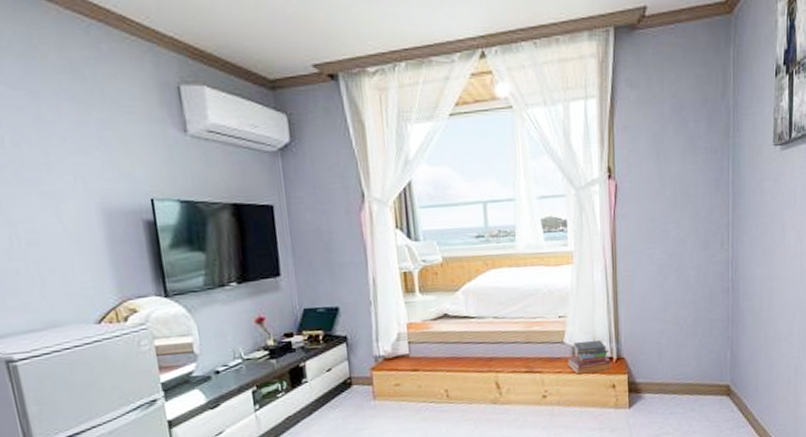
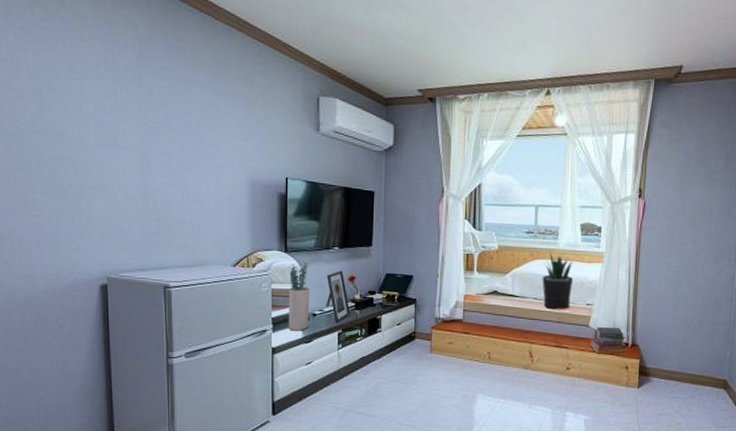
vase: none [175,306,212,396] -> present [288,262,310,331]
picture frame: none [225,312,265,378] -> present [326,271,351,323]
planter: none [501,258,539,329] -> present [542,252,573,310]

